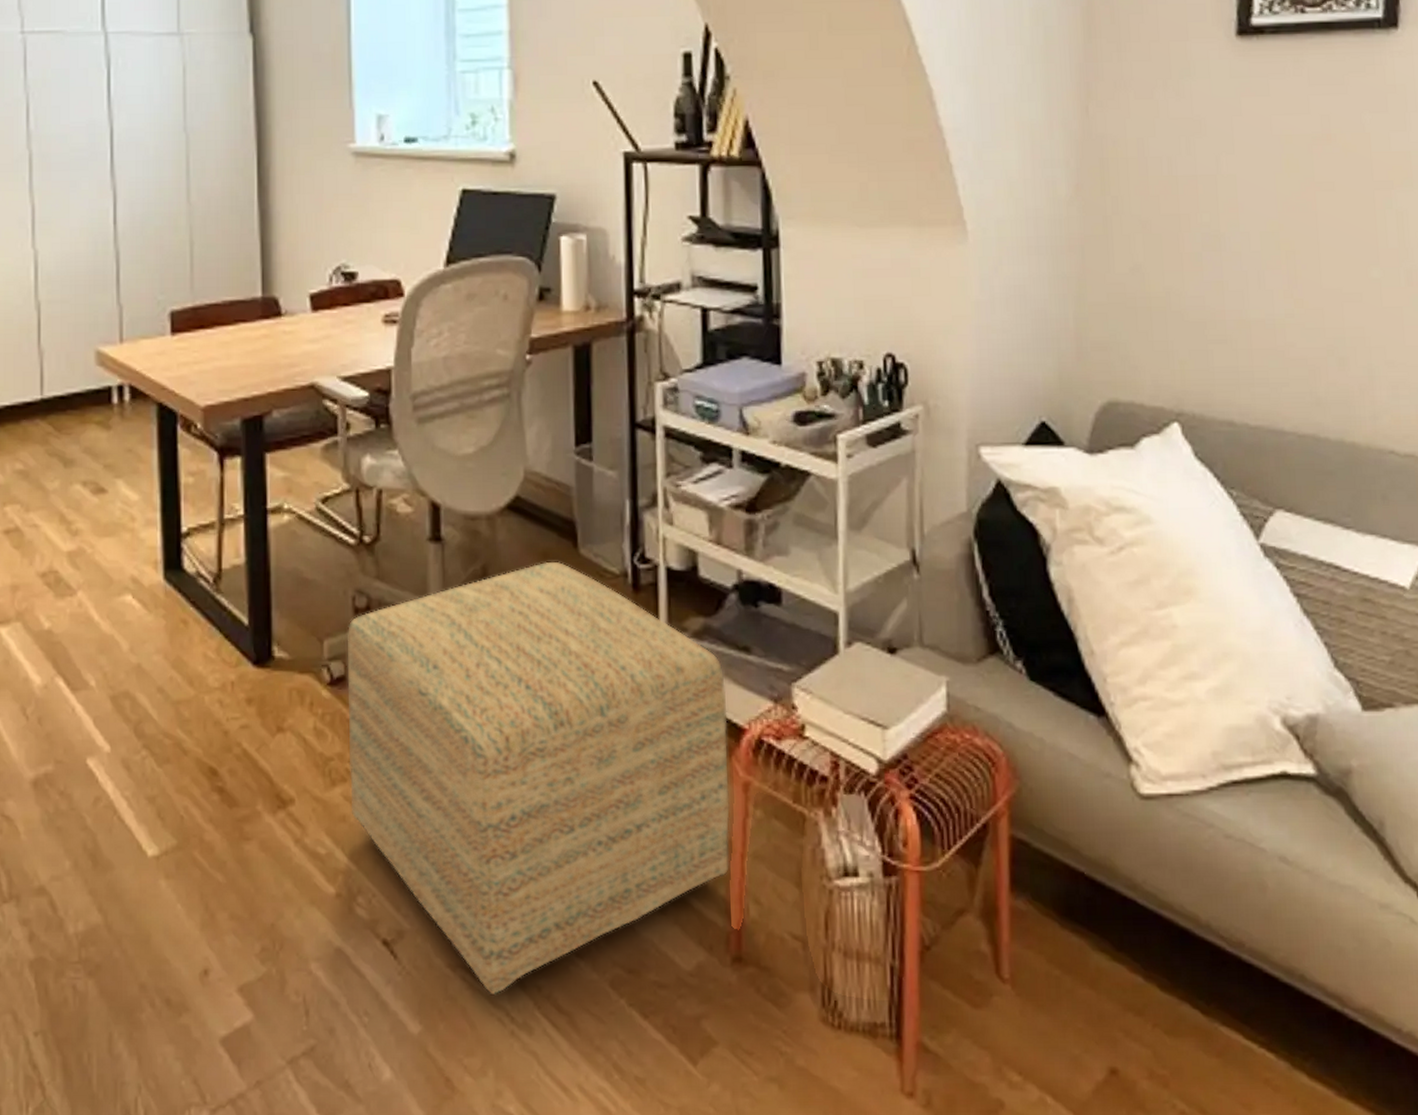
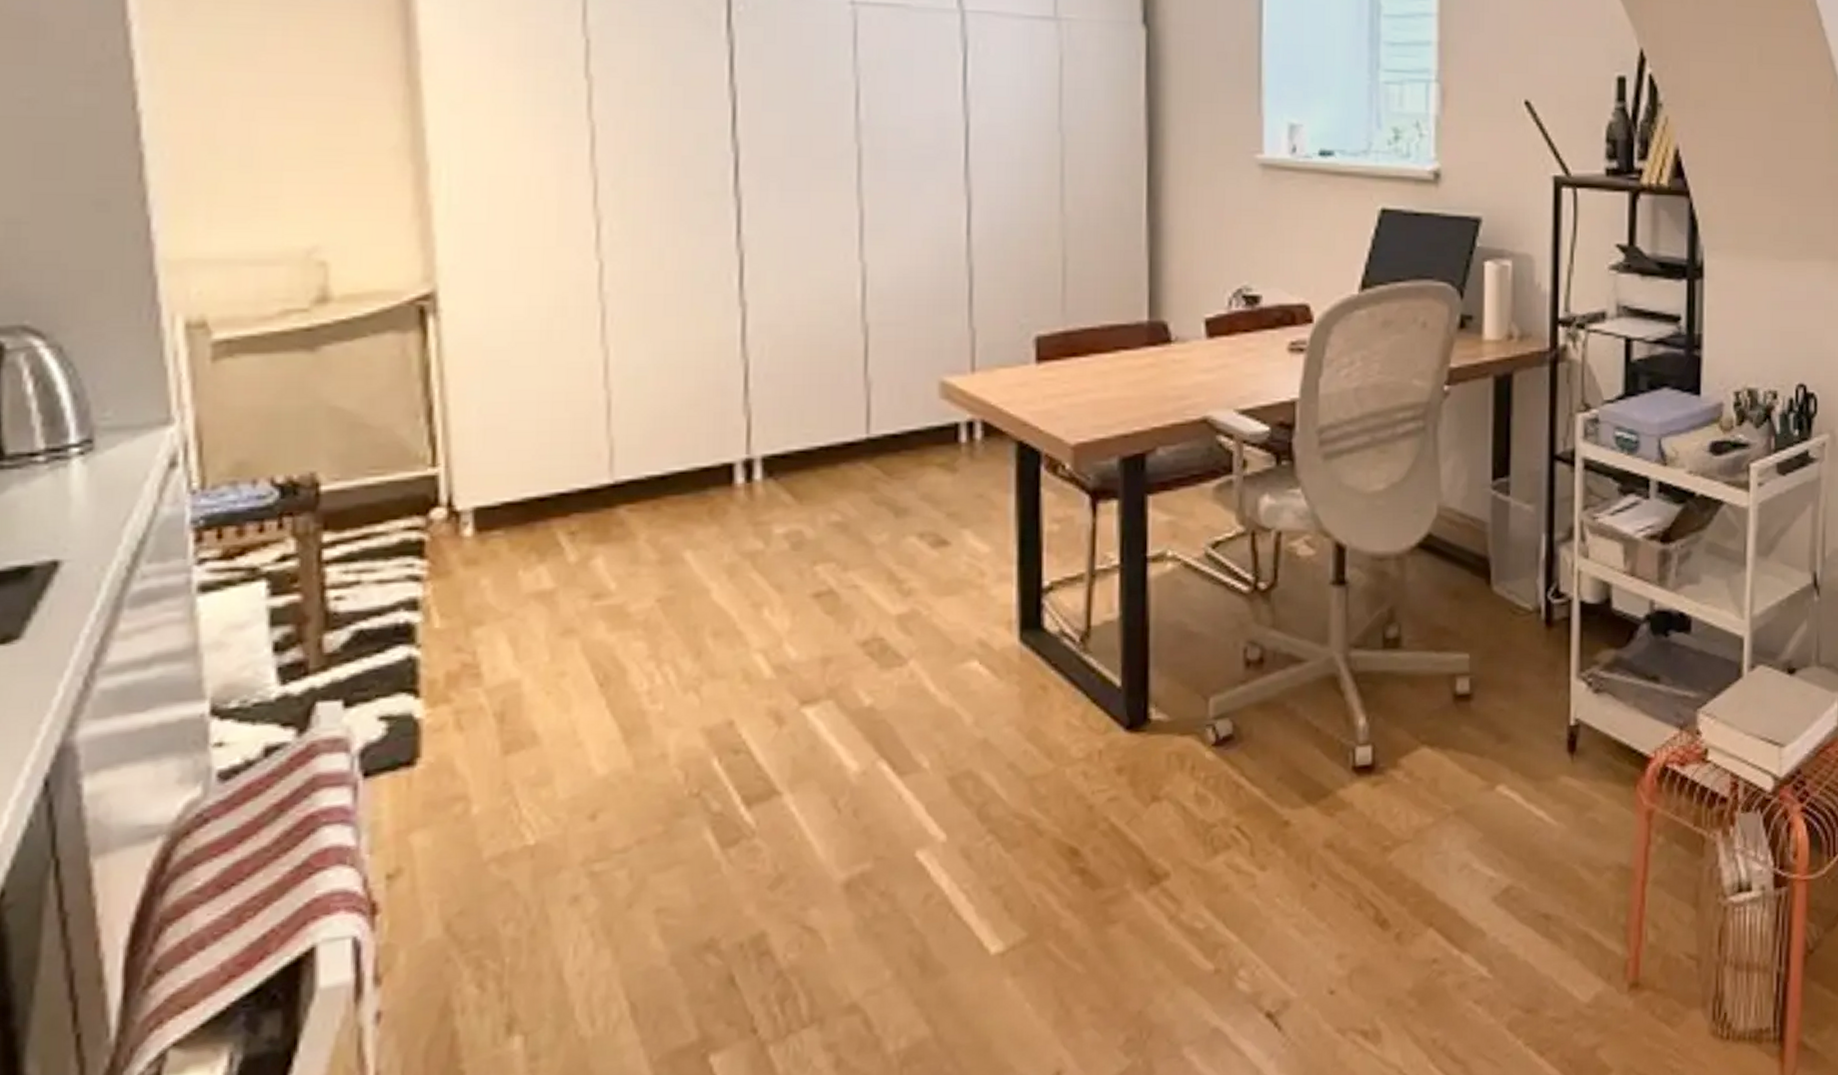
ottoman: present [347,561,730,996] -> none [1234,600,1634,1055]

